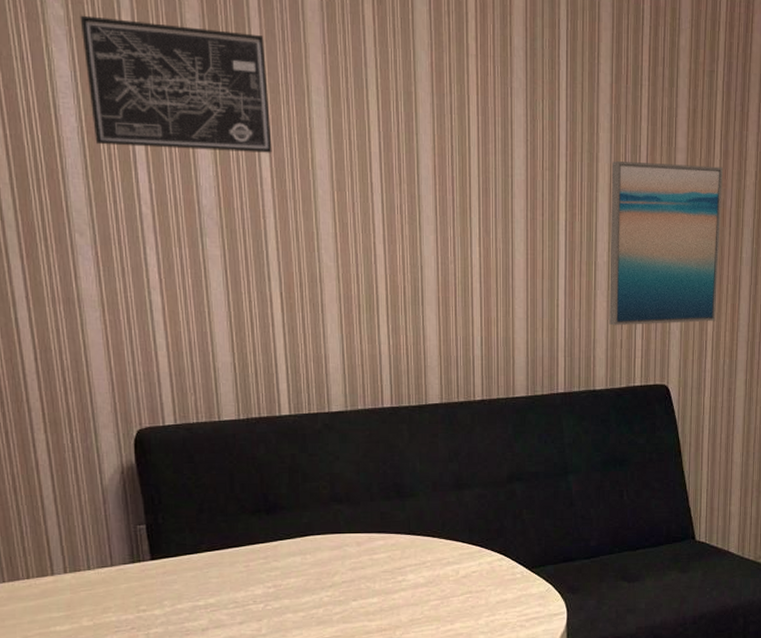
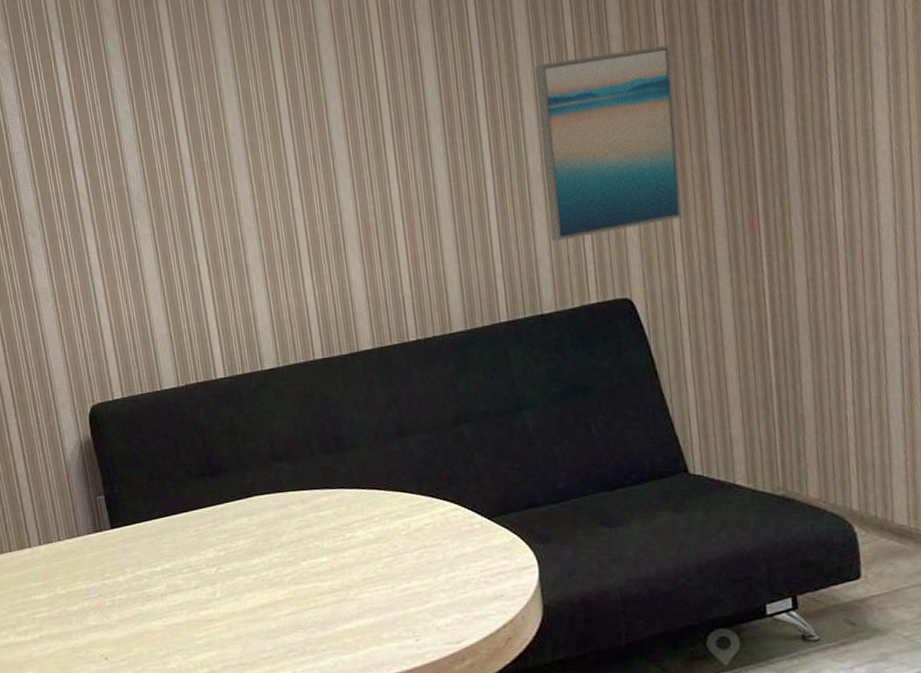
wall art: present [80,15,272,153] -> none [20,24,189,154]

